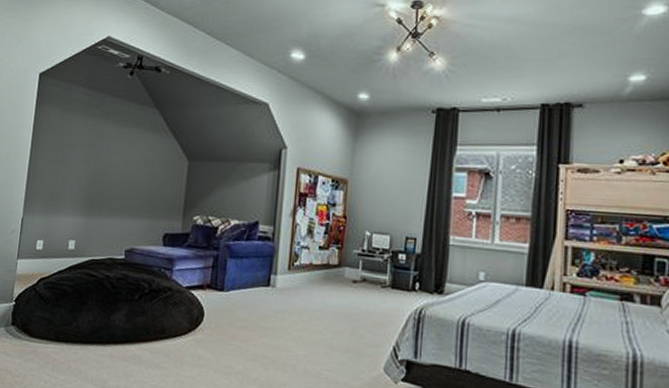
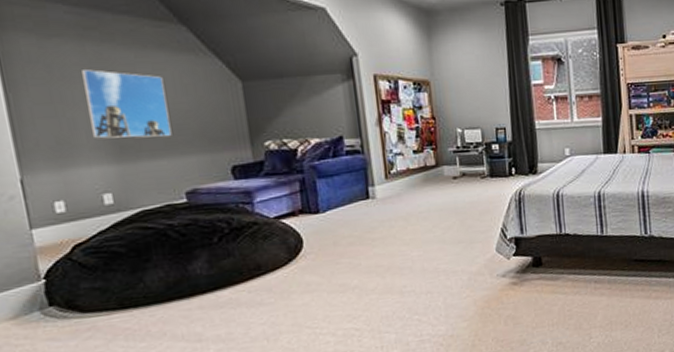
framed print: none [74,138,133,201] -> present [82,69,172,139]

